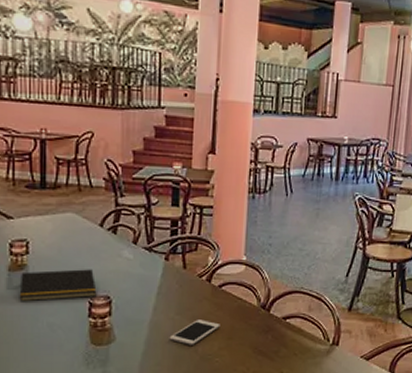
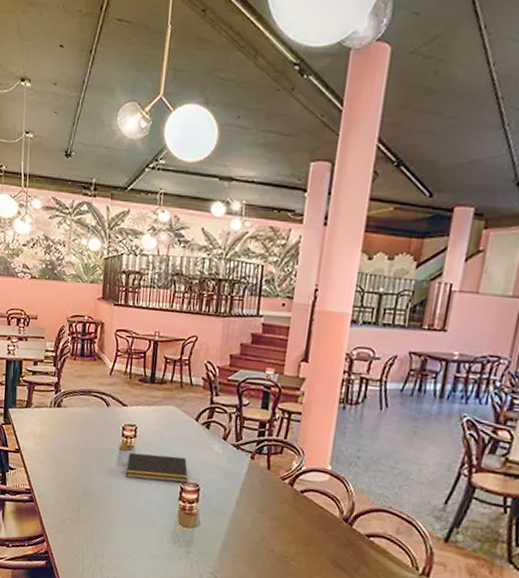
cell phone: present [169,320,220,345] -> none [248,520,299,544]

